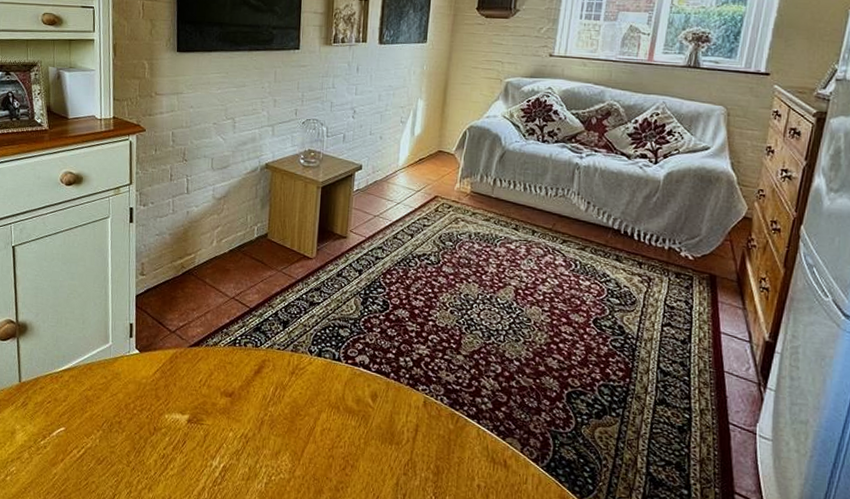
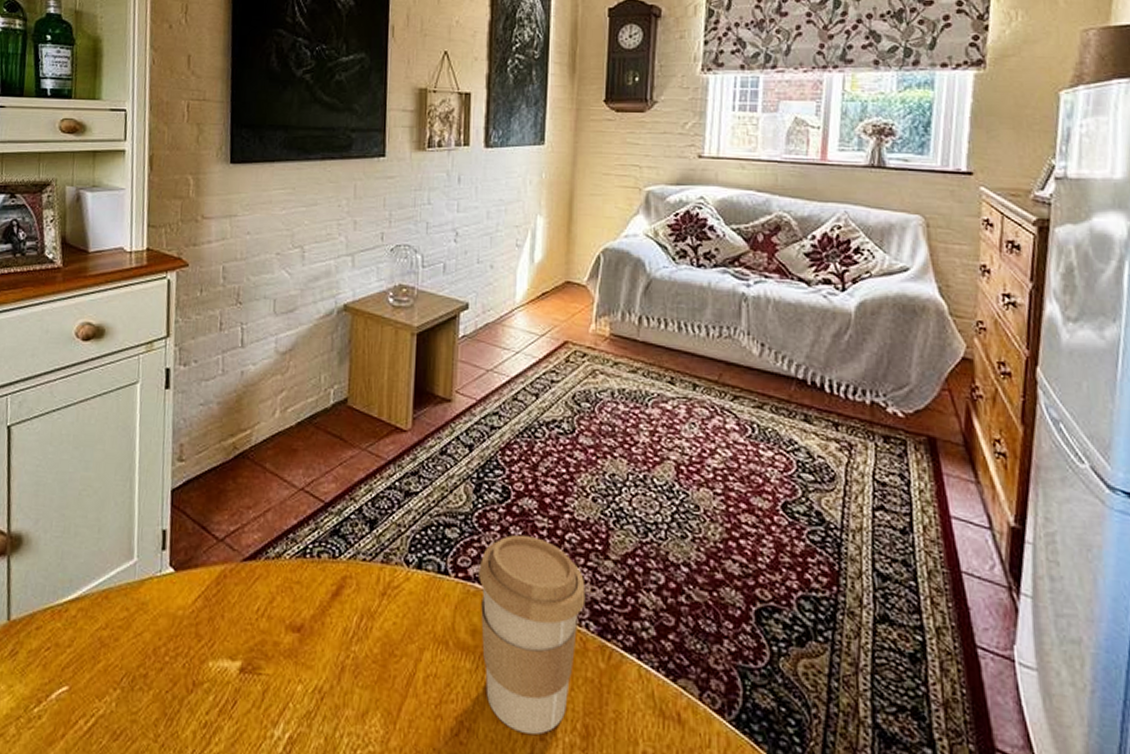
coffee cup: none [363,335,442,471] -> present [479,534,586,735]

